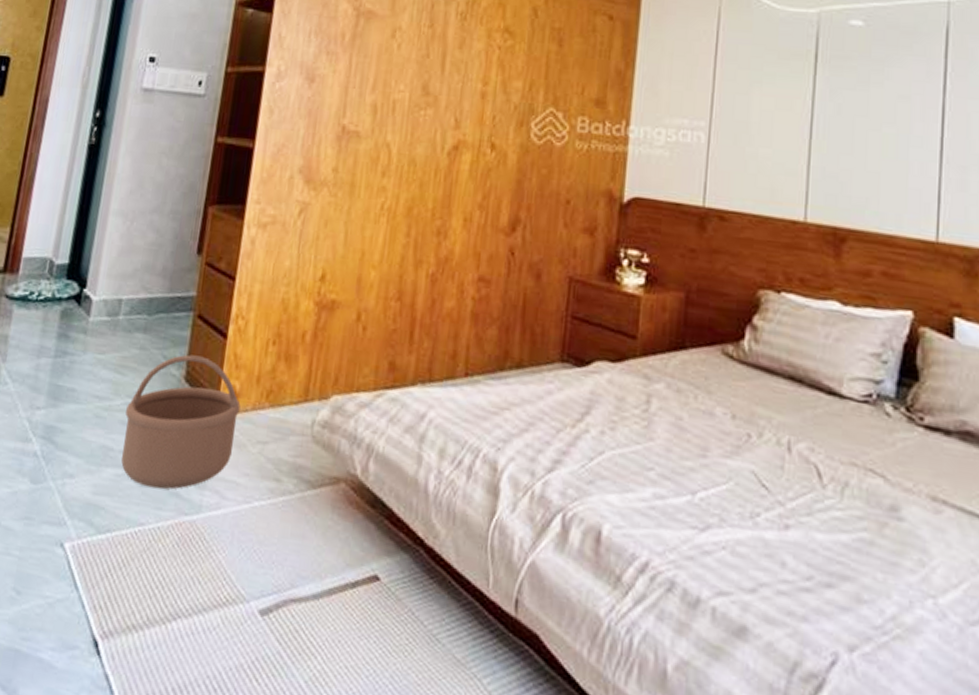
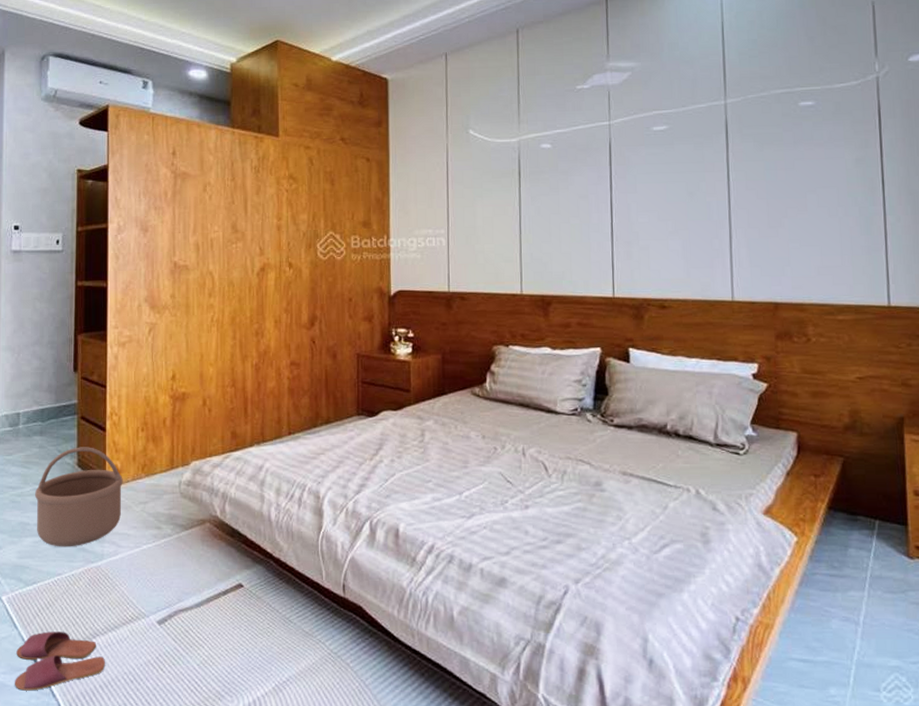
slippers: none [63,600,184,681] -> present [15,631,105,691]

